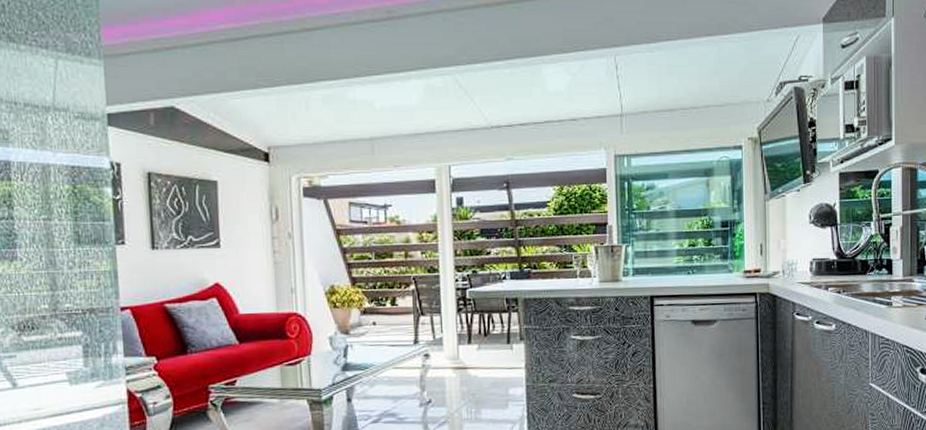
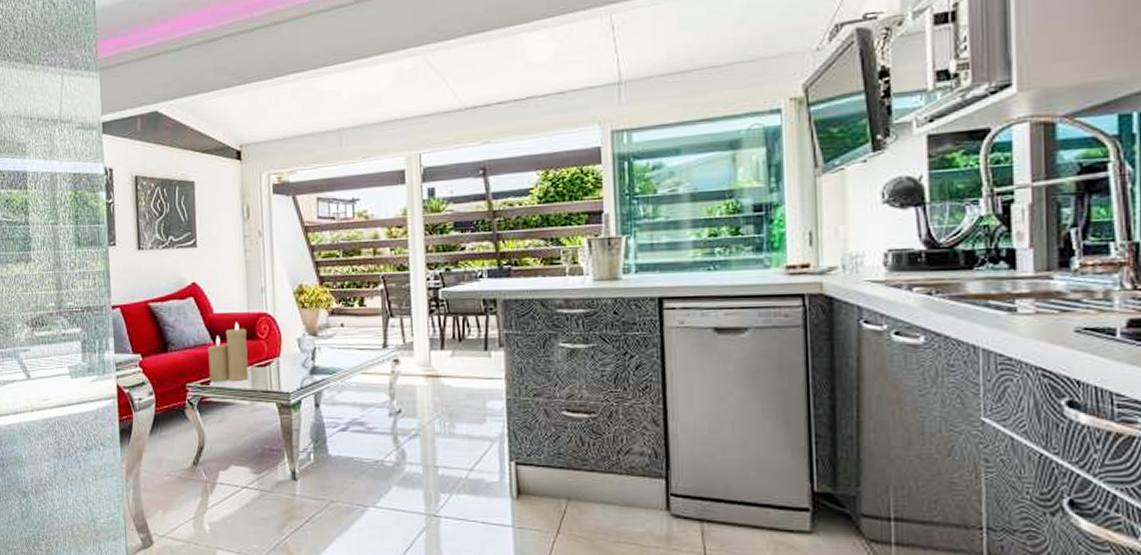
candle: none [233,322,278,383] -> present [208,322,249,383]

